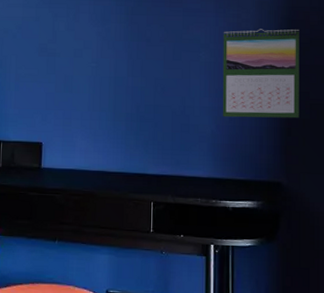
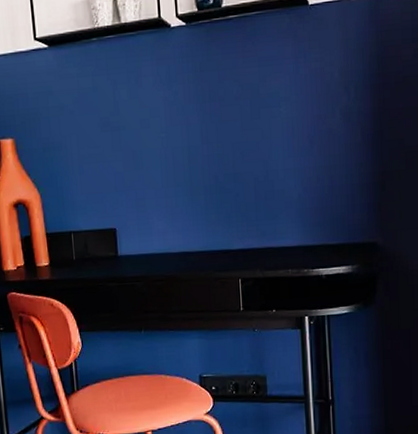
calendar: present [222,29,299,119] -> none [305,68,394,178]

